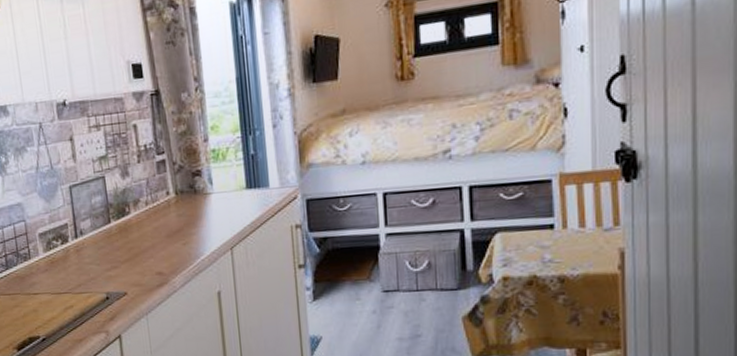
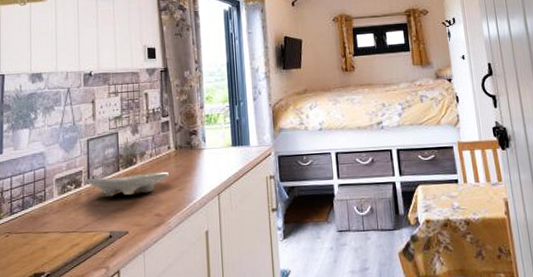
bowl: none [73,222,170,254] -> present [86,171,169,197]

